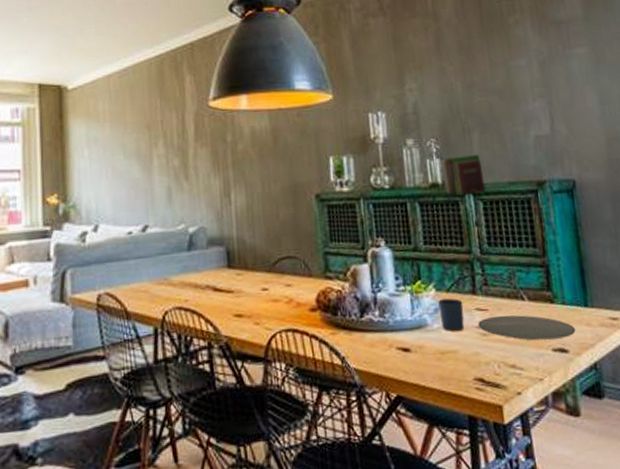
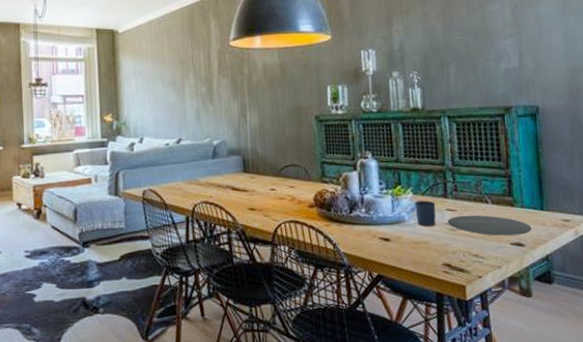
books: present [441,154,486,196] -> none [421,84,459,119]

